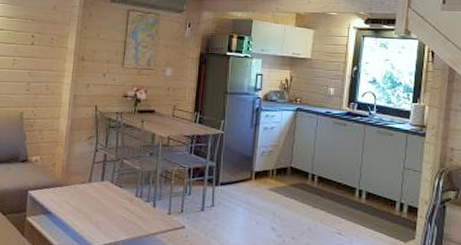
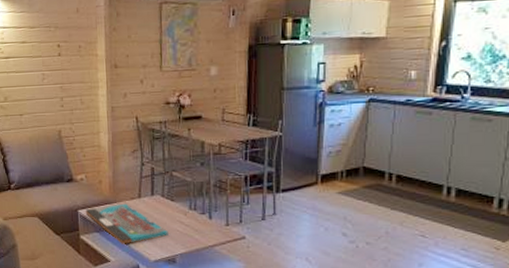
board game: none [35,187,114,228] -> present [85,203,168,244]

